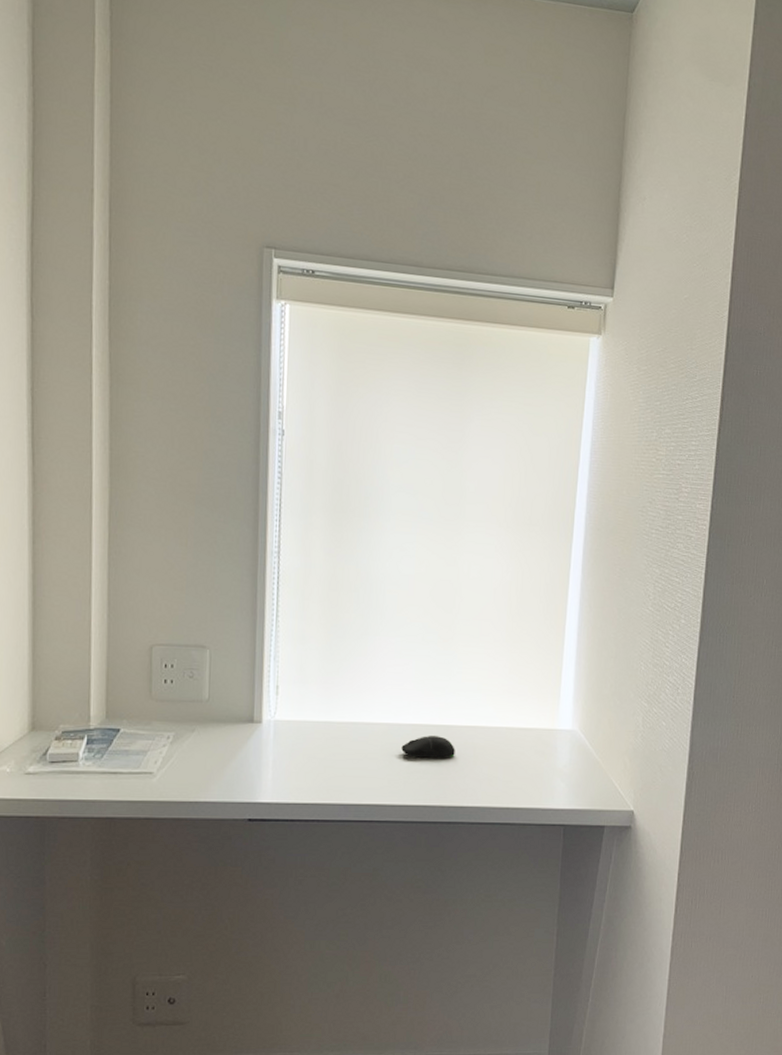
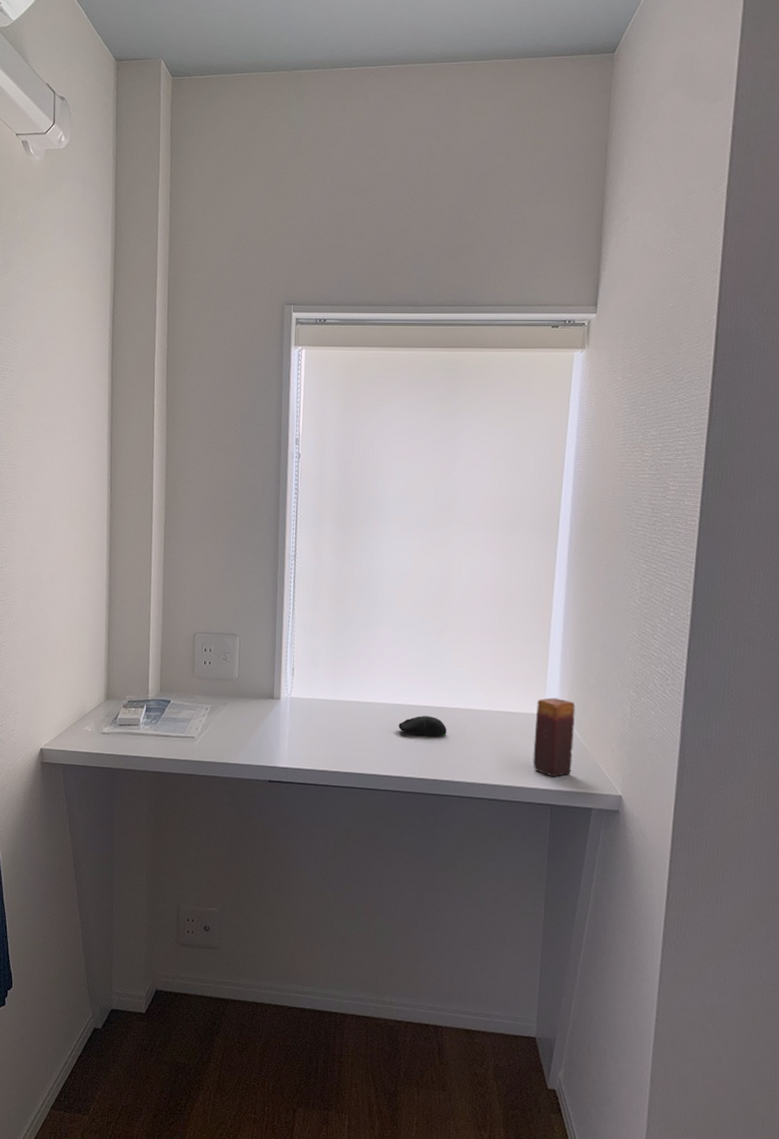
candle: none [545,711,589,796] -> present [533,697,575,777]

